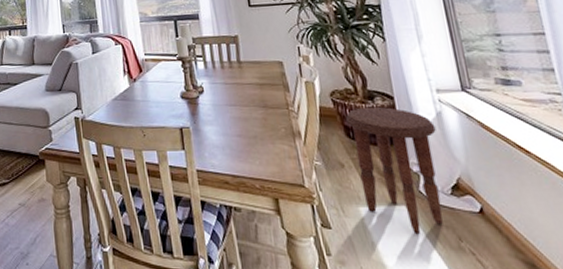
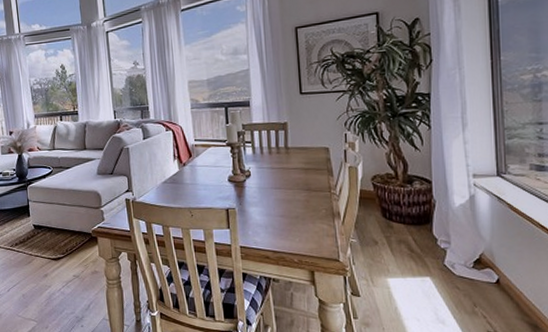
side table: present [346,106,443,235] -> none [384,190,467,301]

